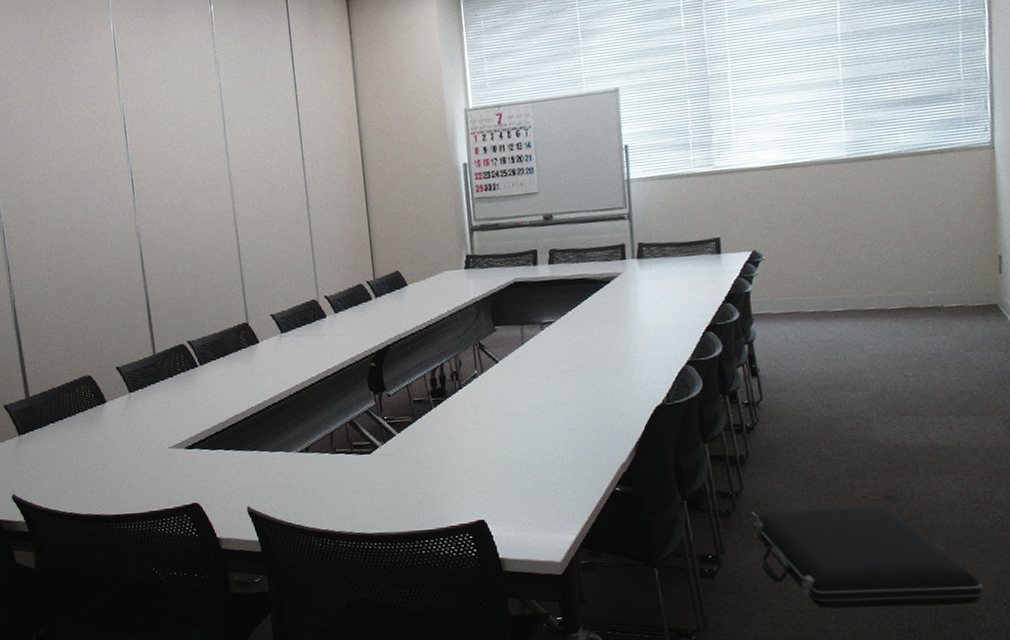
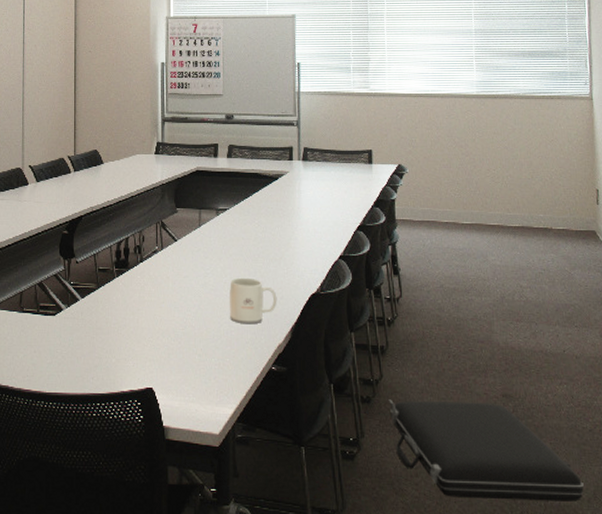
mug: none [561,394,618,445] -> present [228,277,277,325]

